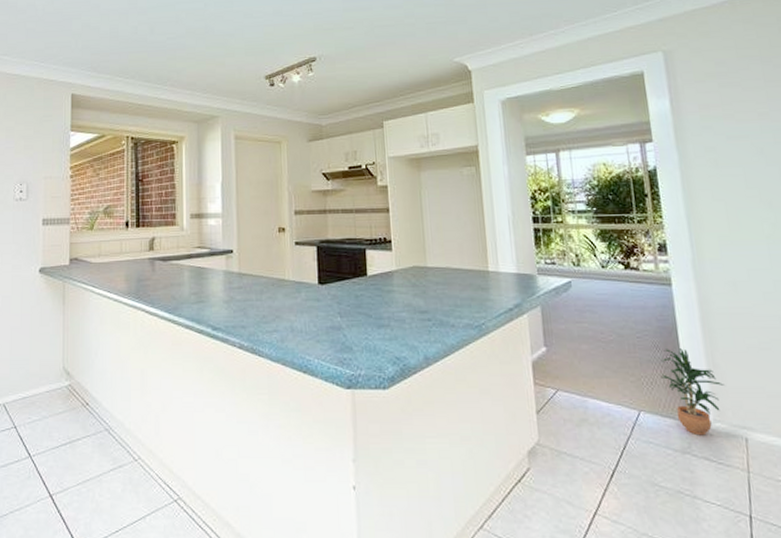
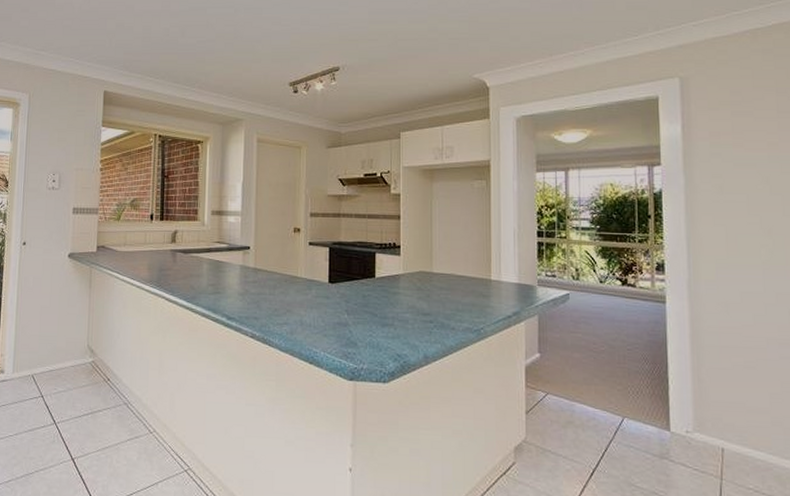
potted plant: present [661,348,725,436] -> none [647,362,707,444]

